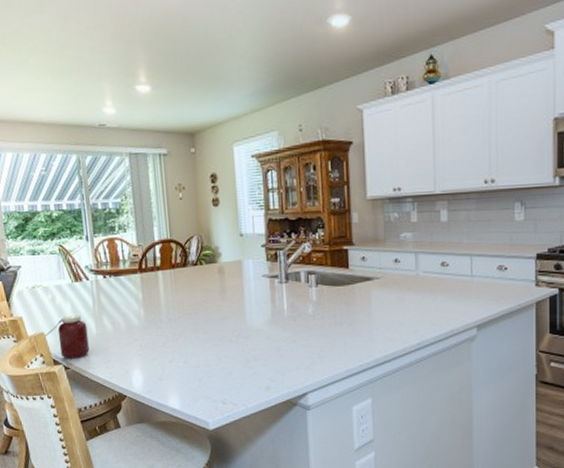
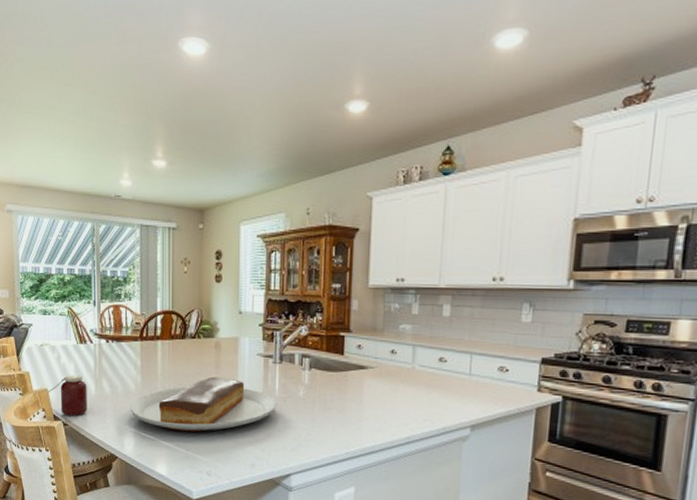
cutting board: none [134,302,286,362] -> present [130,376,276,433]

